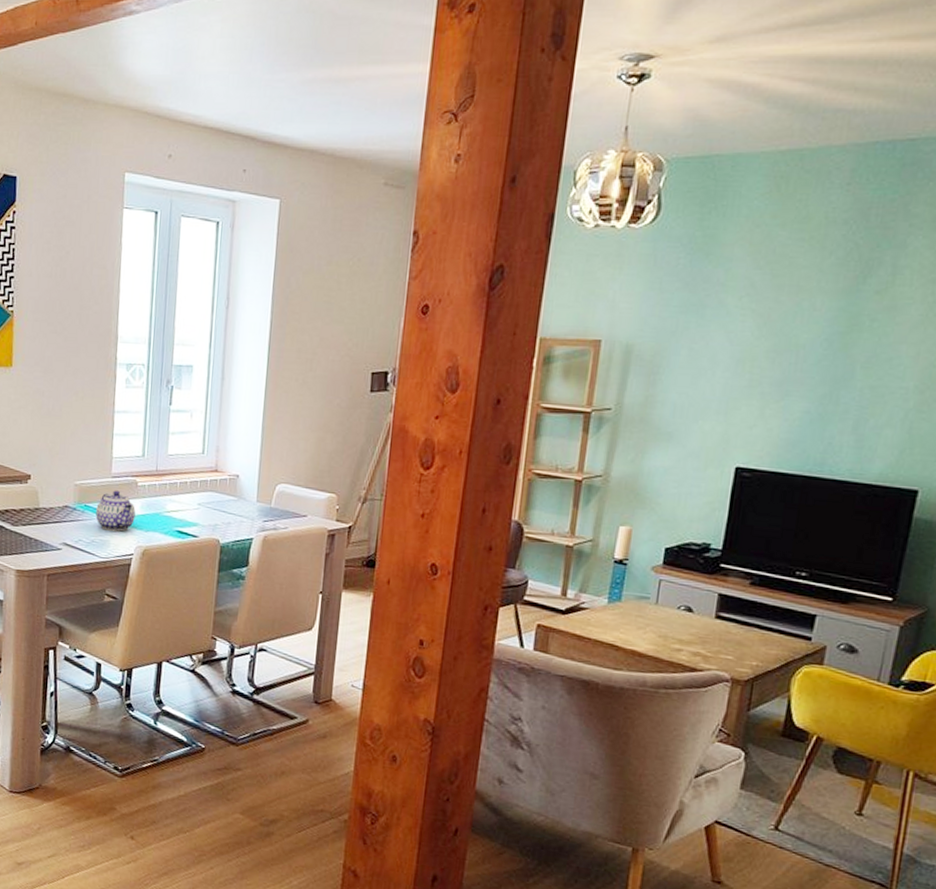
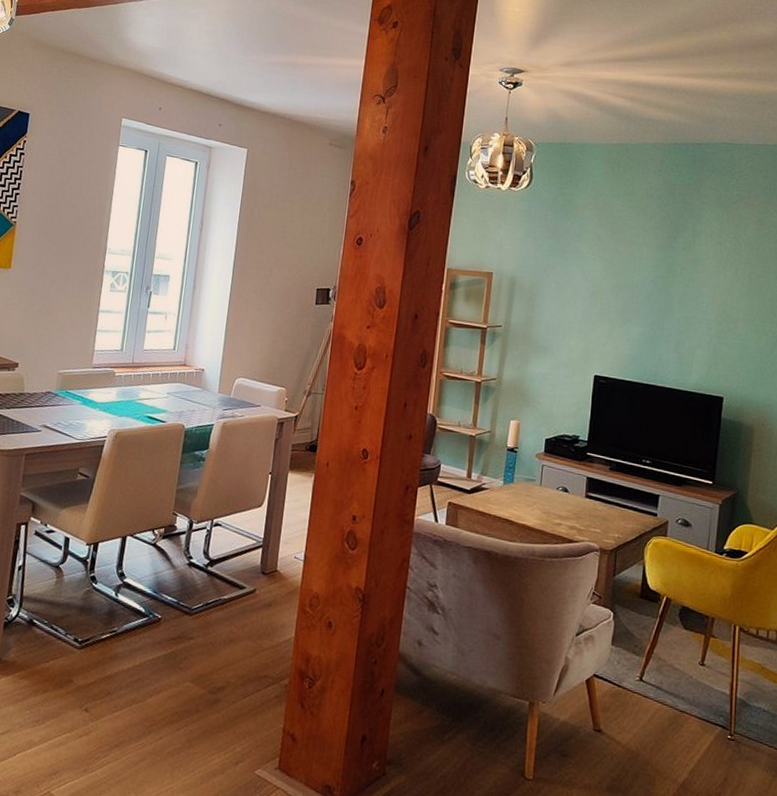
teapot: present [95,490,136,532] -> none [75,379,112,416]

